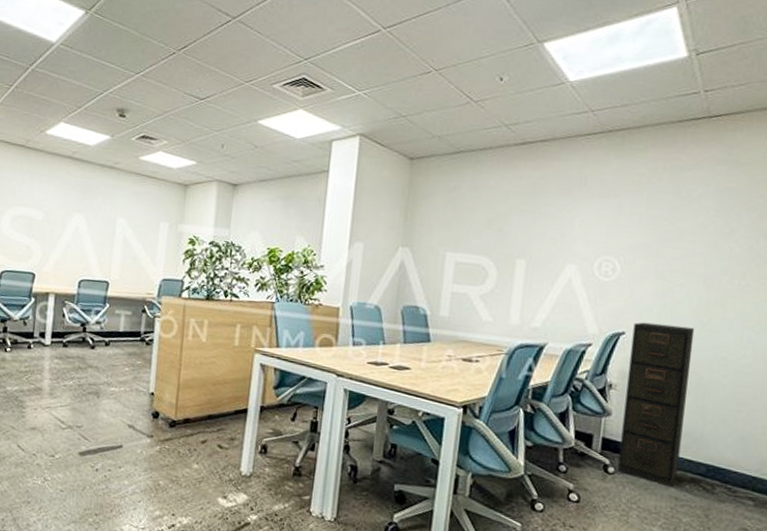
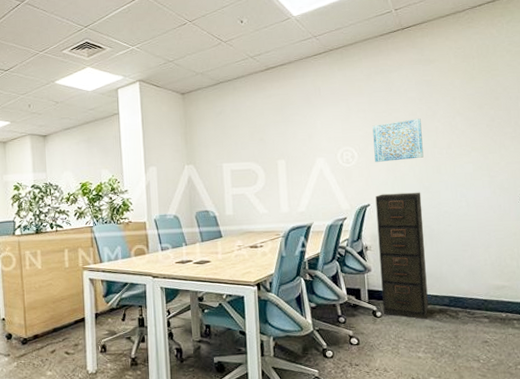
wall art: none [641,234,713,285] -> present [372,119,424,162]

